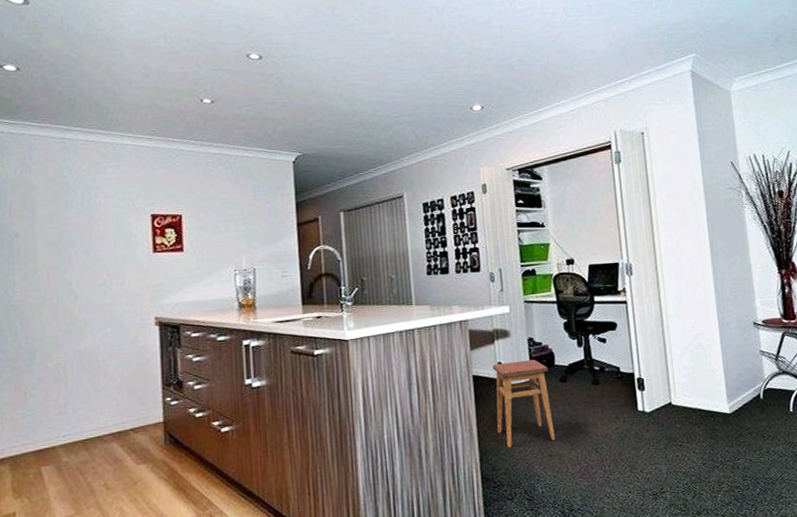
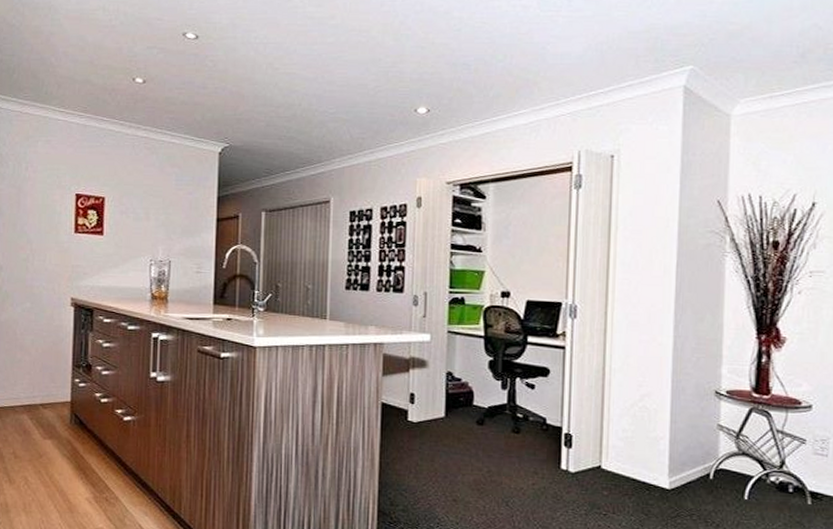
stool: present [492,359,555,448] -> none [401,394,465,485]

